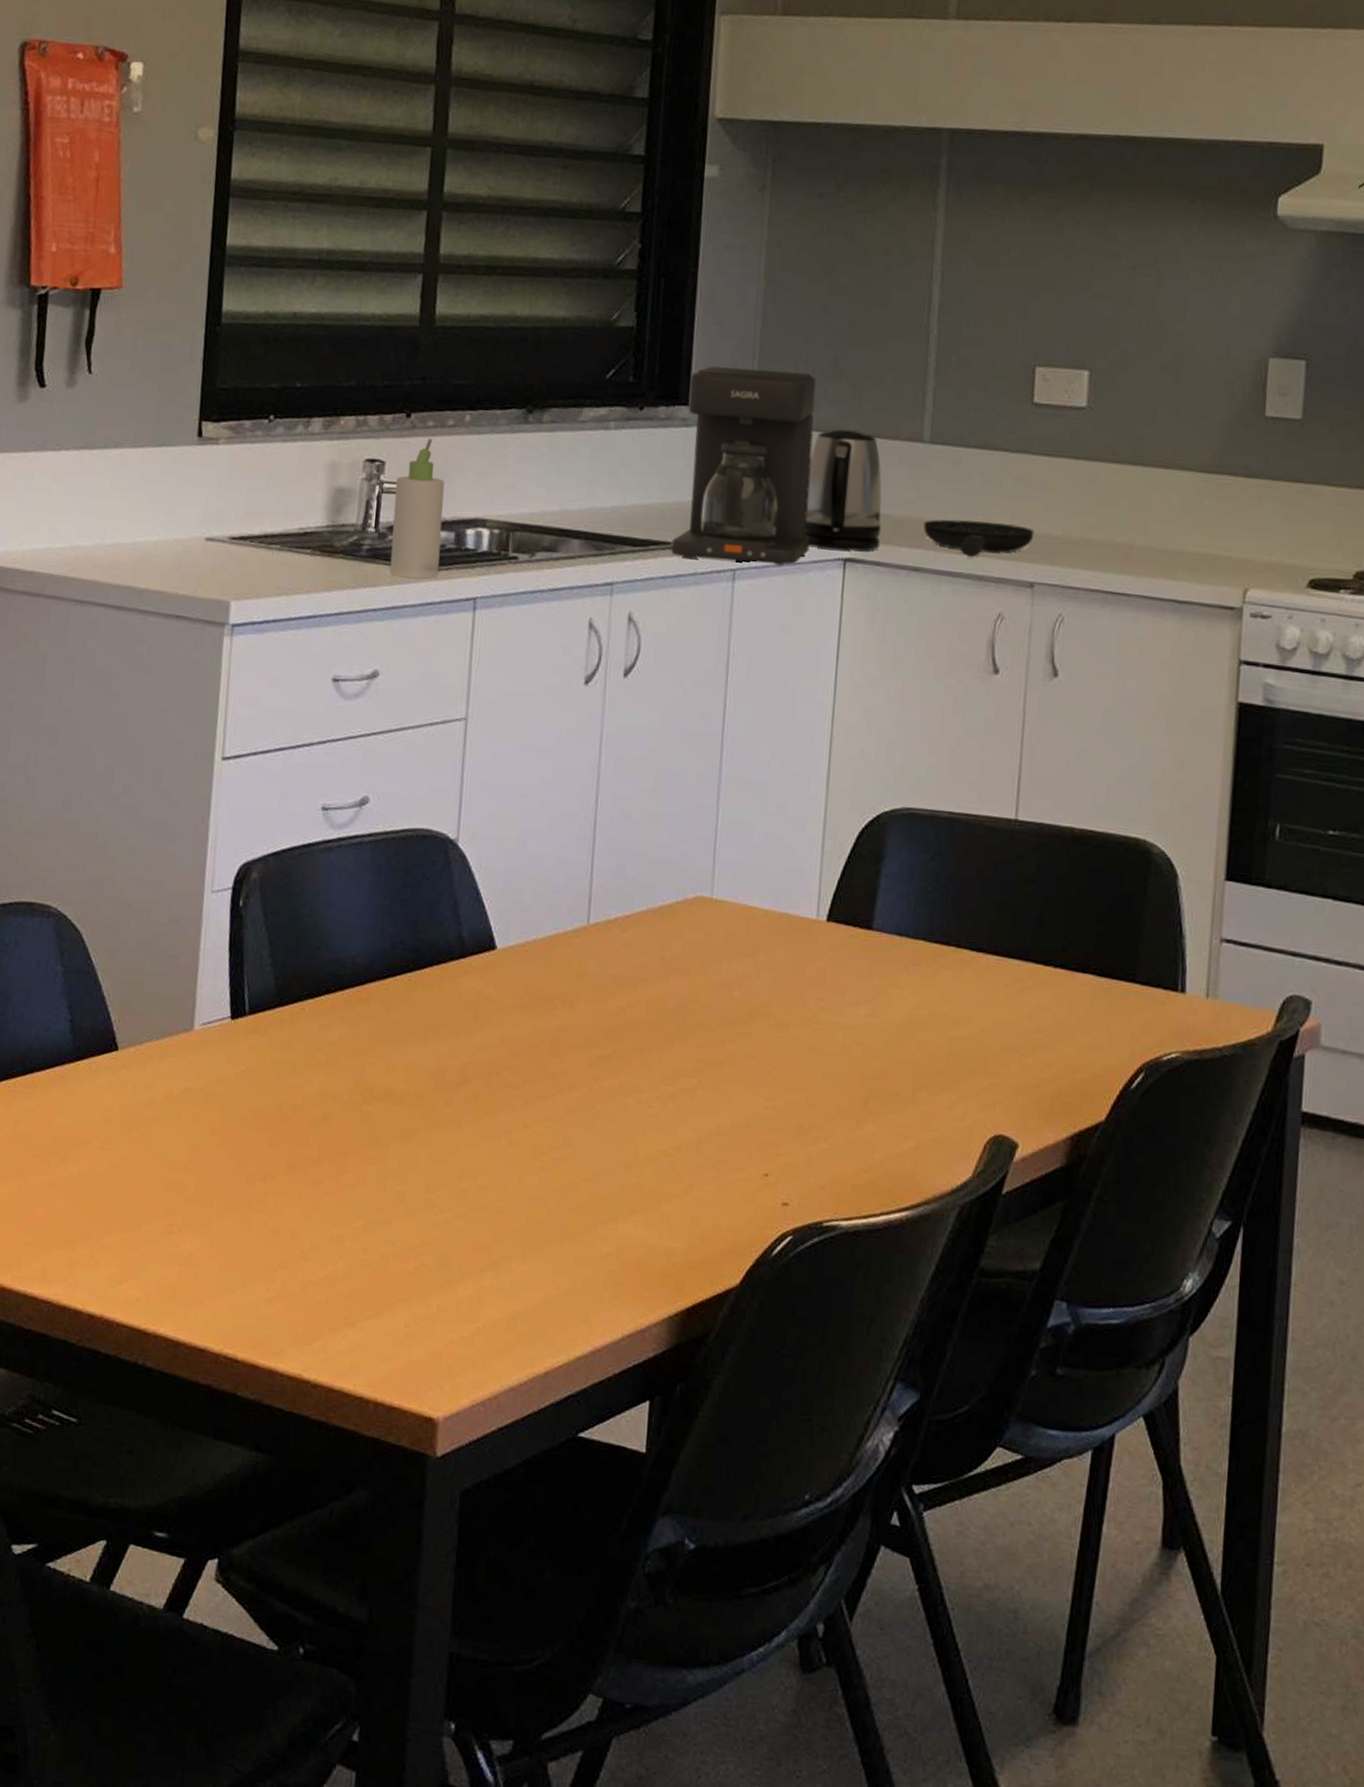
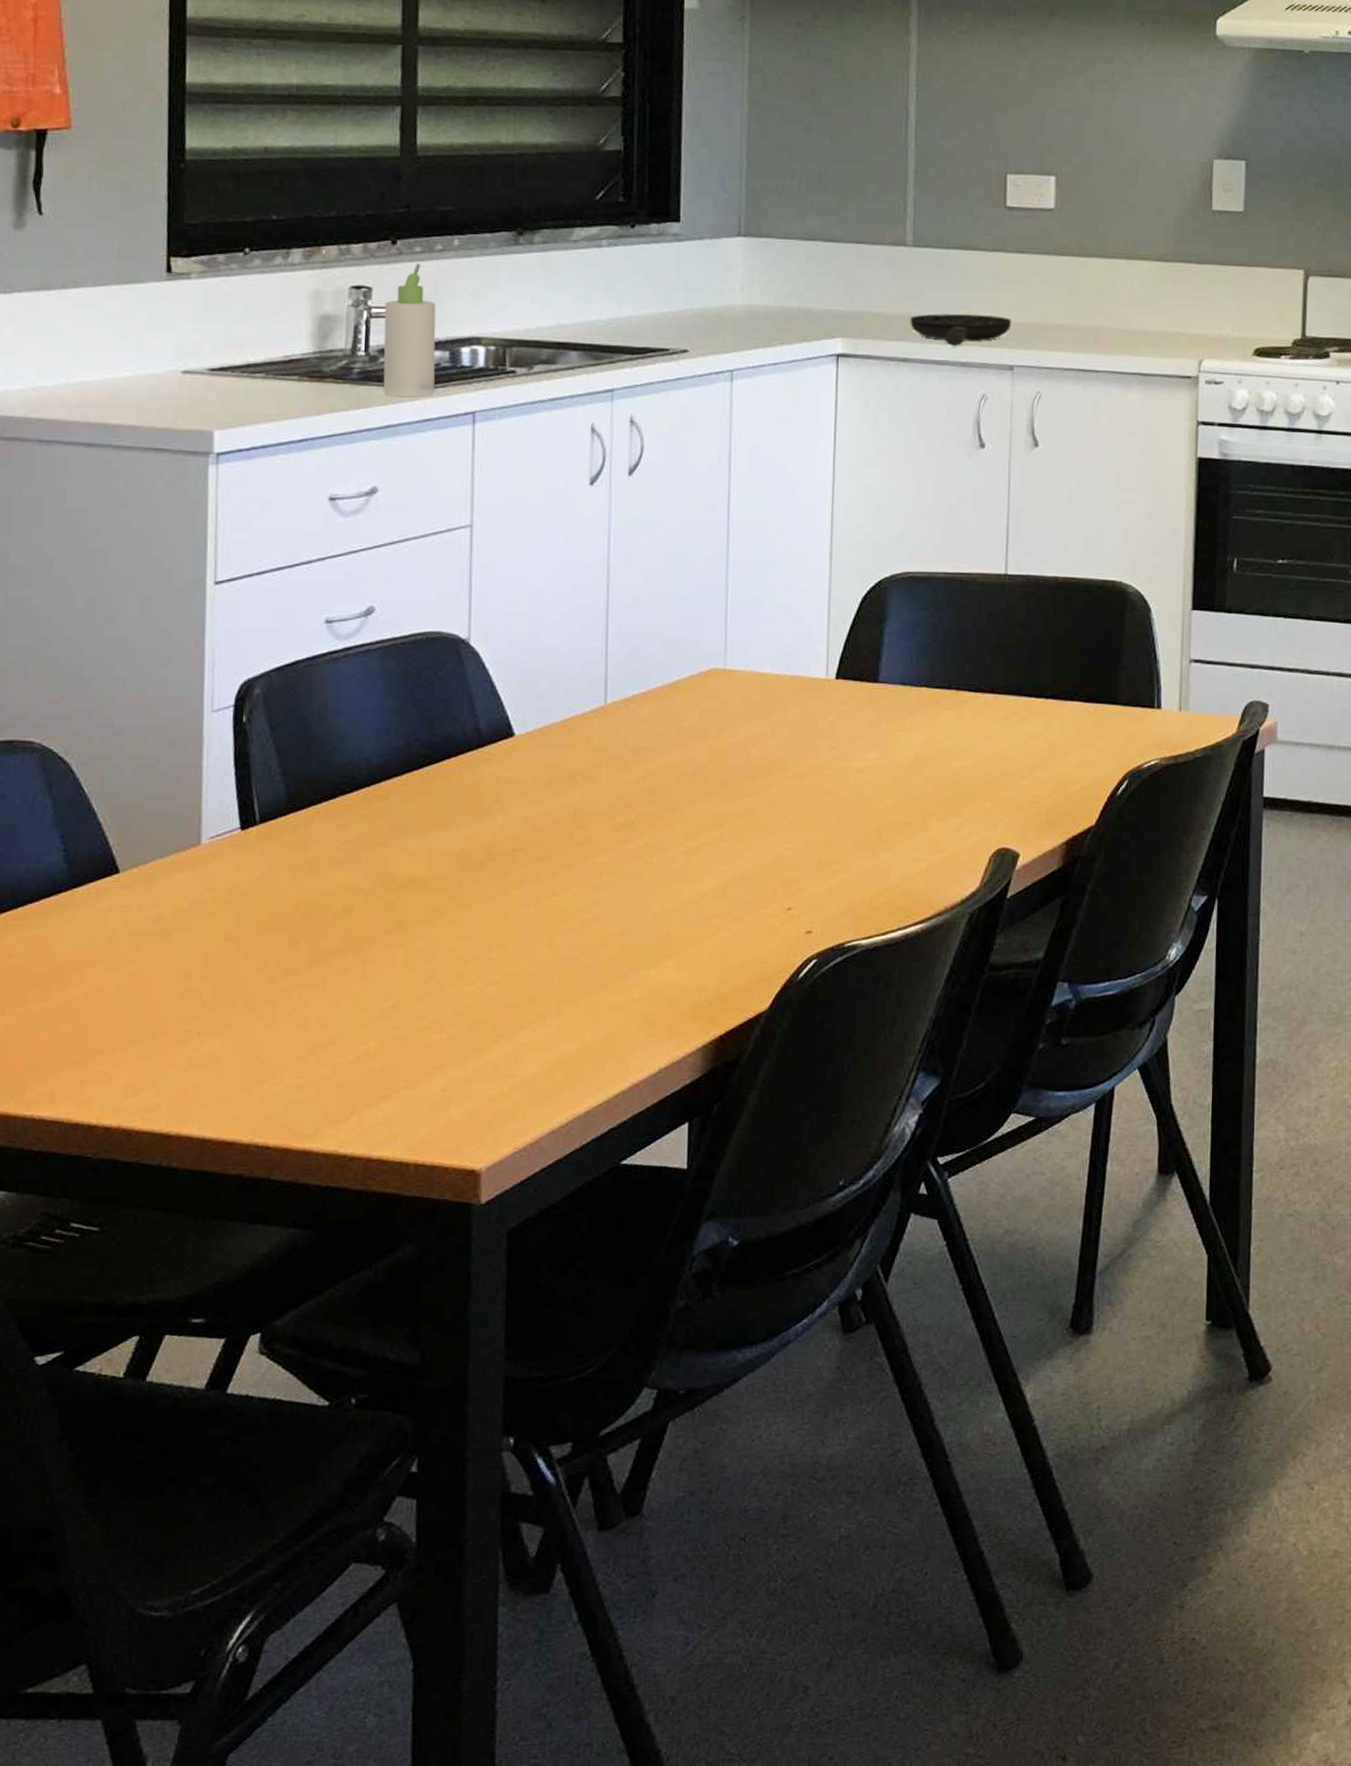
coffee maker: present [671,366,817,566] -> none [669,185,804,364]
kettle: present [804,429,882,551] -> none [798,237,871,346]

